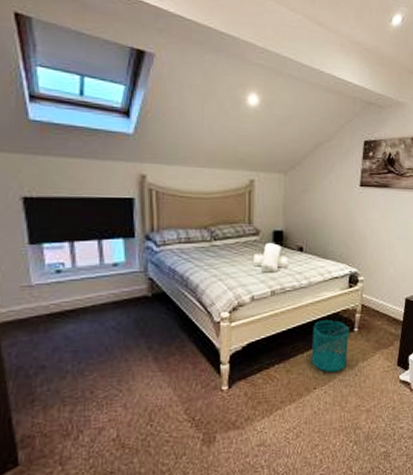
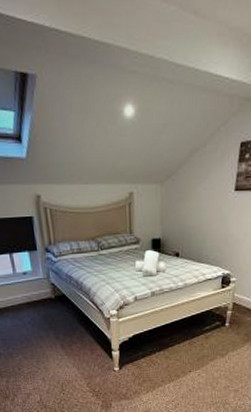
wastebasket: present [312,319,349,373] -> none [187,315,220,360]

